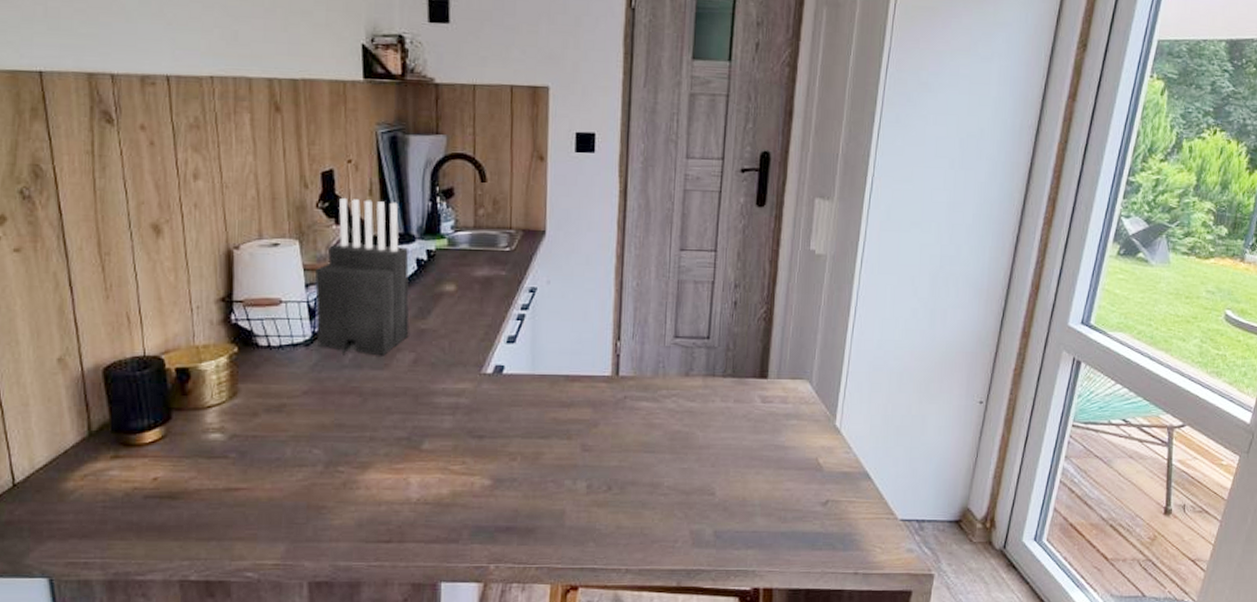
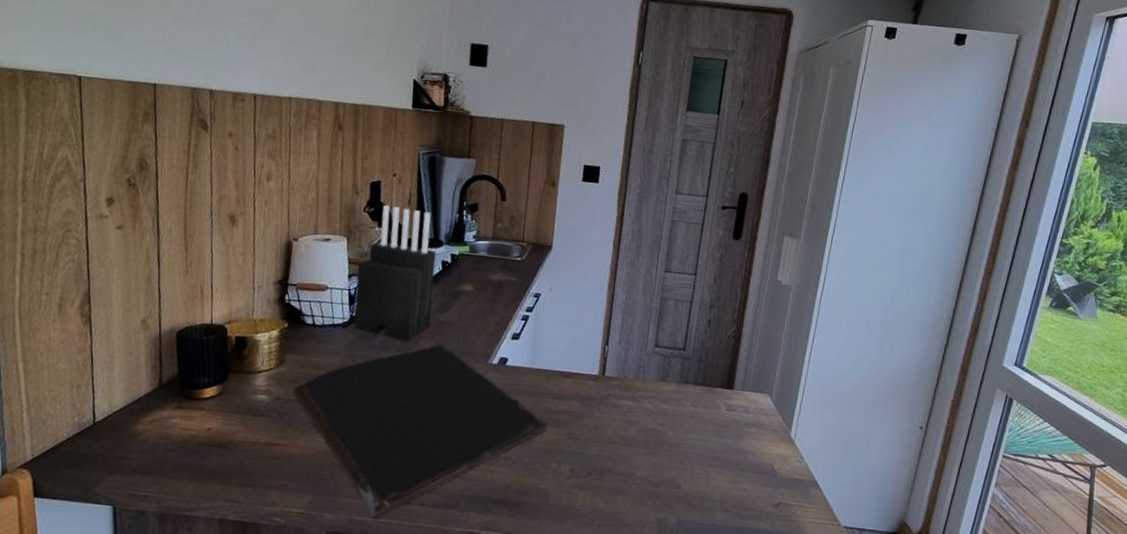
cutting board: none [252,356,557,563] -> present [293,344,547,519]

